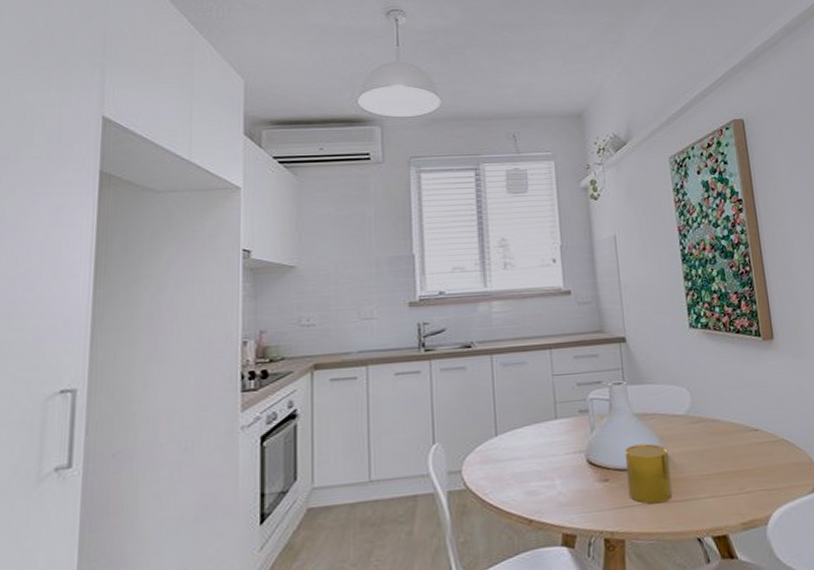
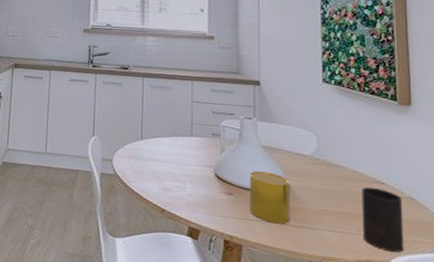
cup: none [738,436,783,505] -> present [361,187,404,253]

